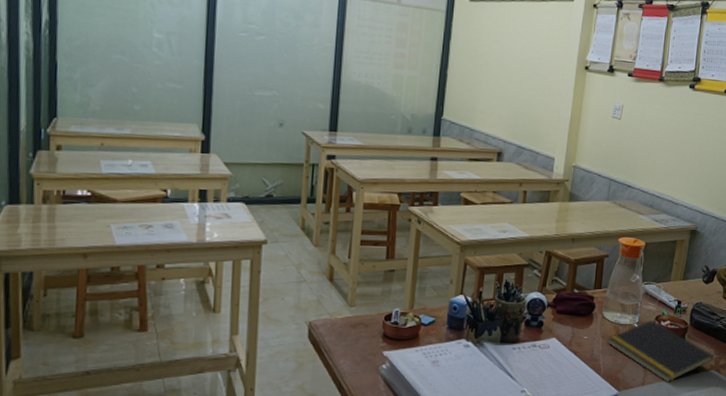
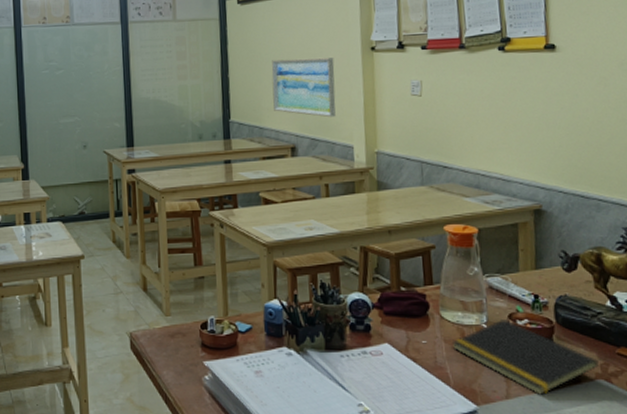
wall art: none [487,63,551,129] -> present [271,57,336,118]

